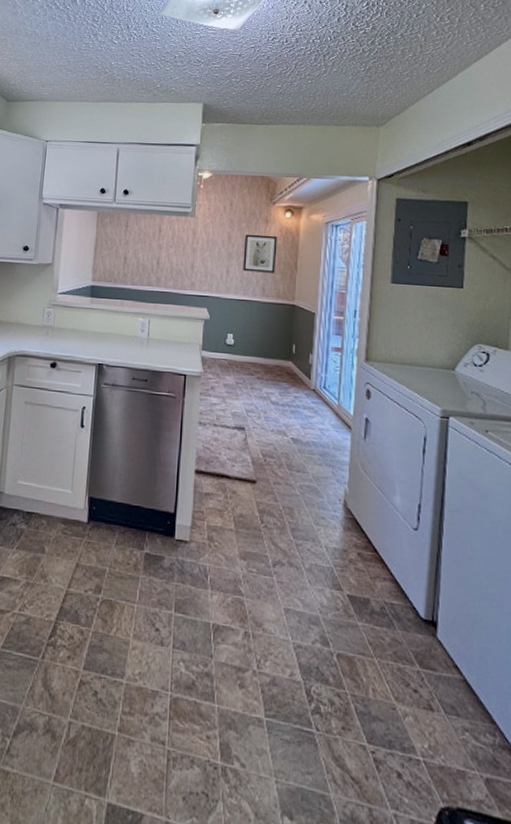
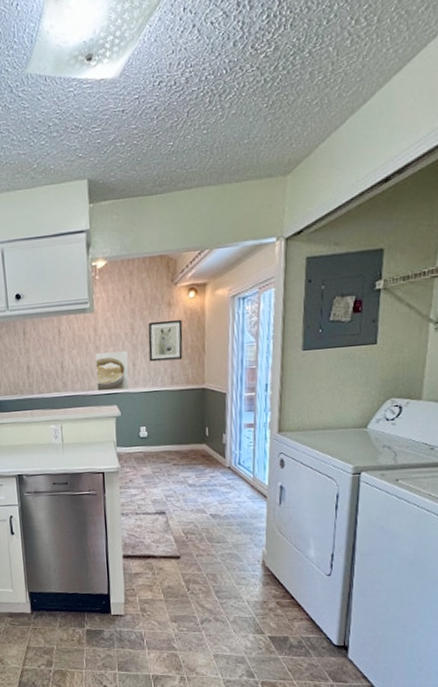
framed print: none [189,255,223,294] -> present [95,351,129,392]

